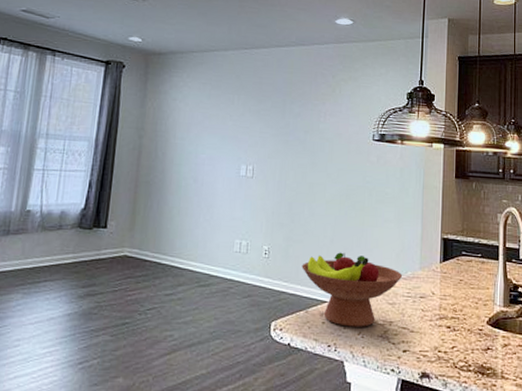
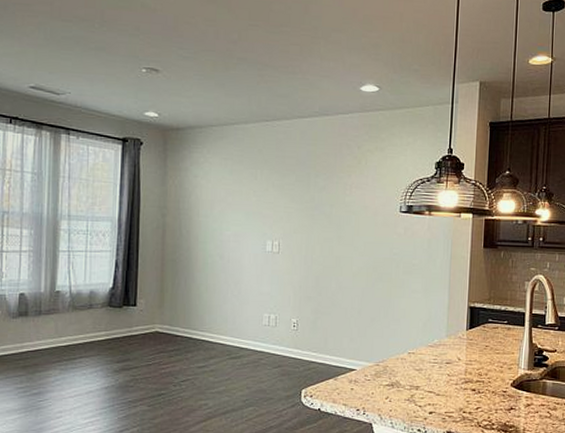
fruit bowl: present [302,252,403,327] -> none [330,323,430,392]

